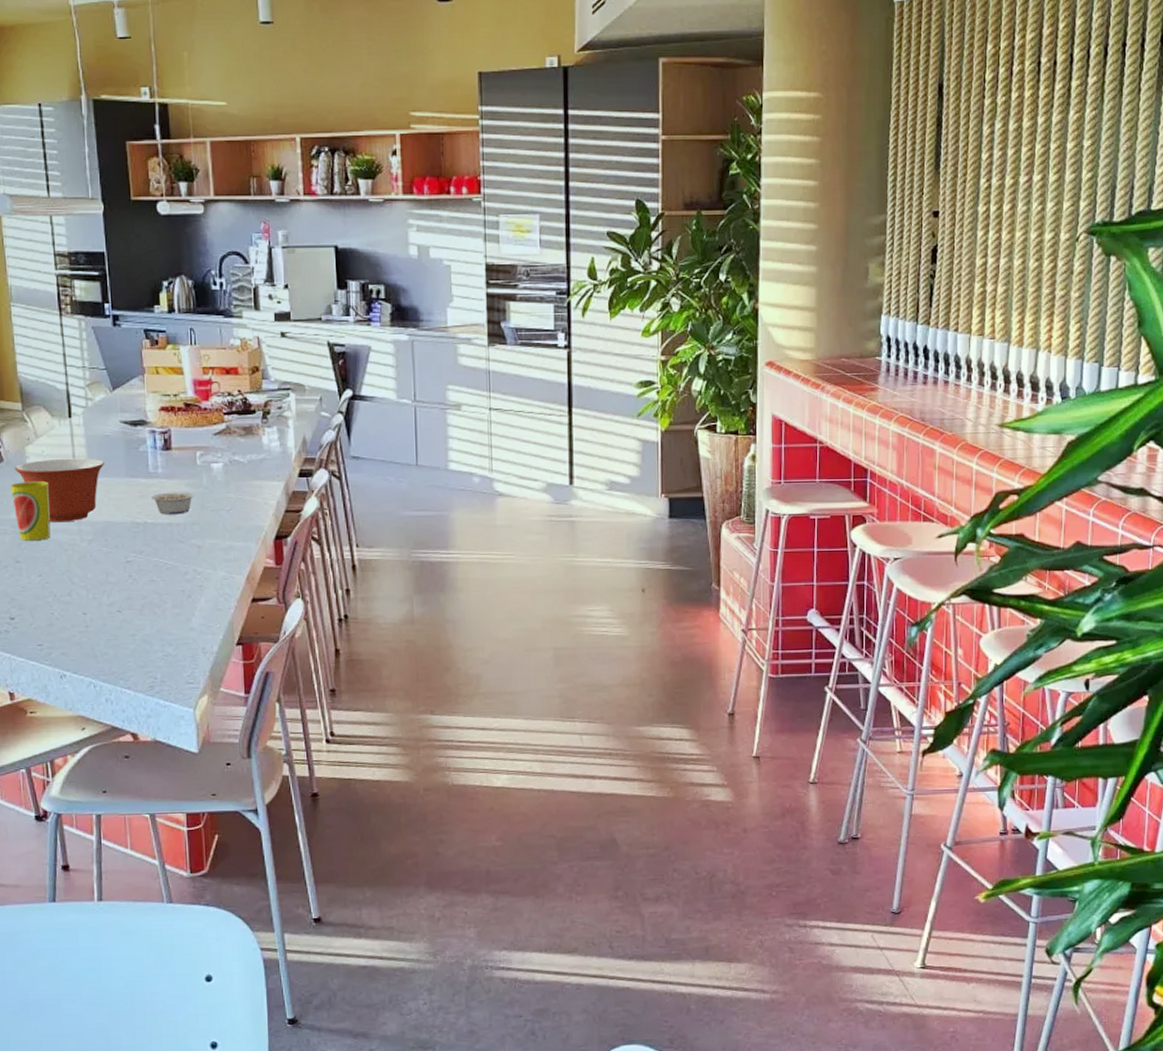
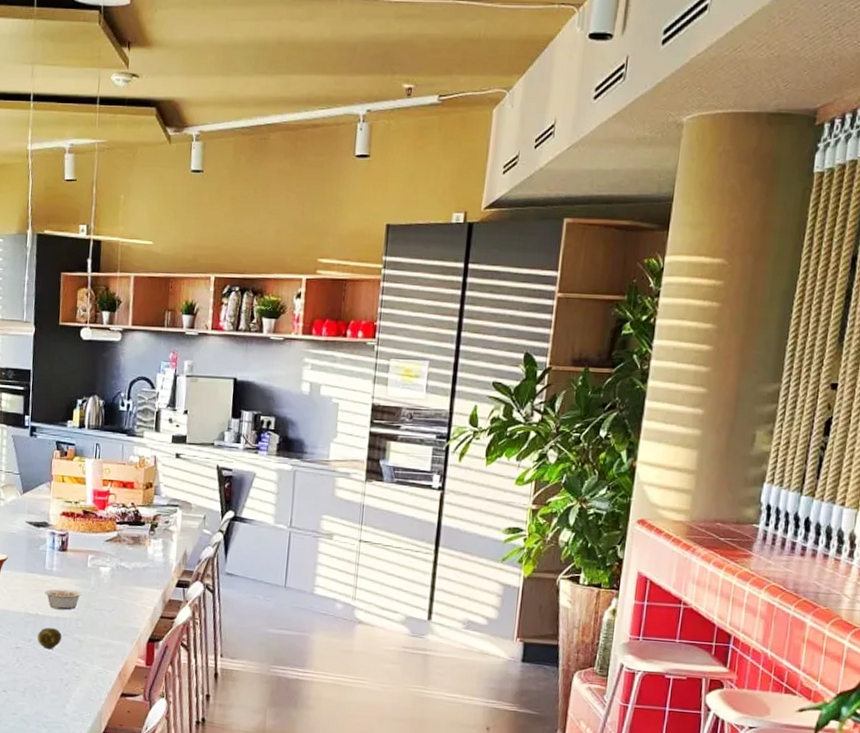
fruit: none [150,535,178,560] -> present [37,627,62,650]

